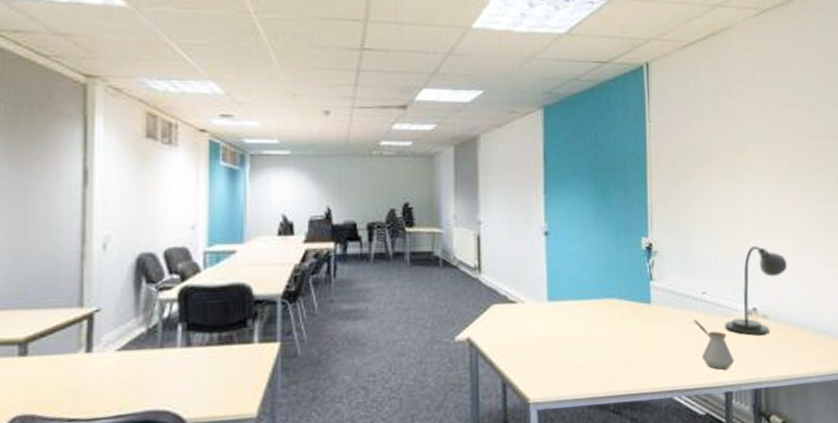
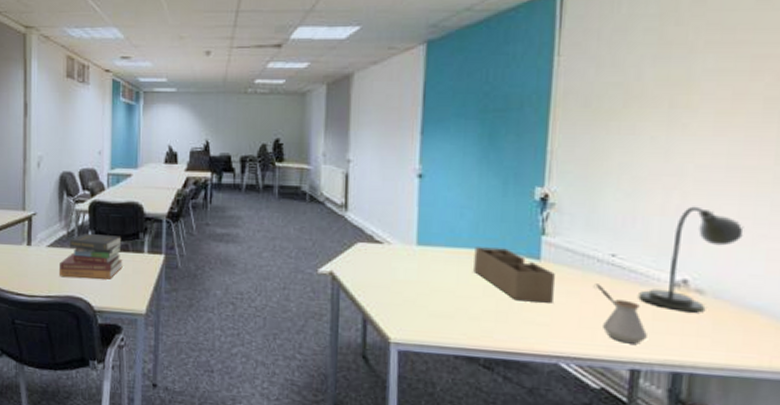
books: none [134,326,226,387] -> present [58,233,123,279]
desk organizer: none [598,296,664,344] -> present [474,247,555,303]

